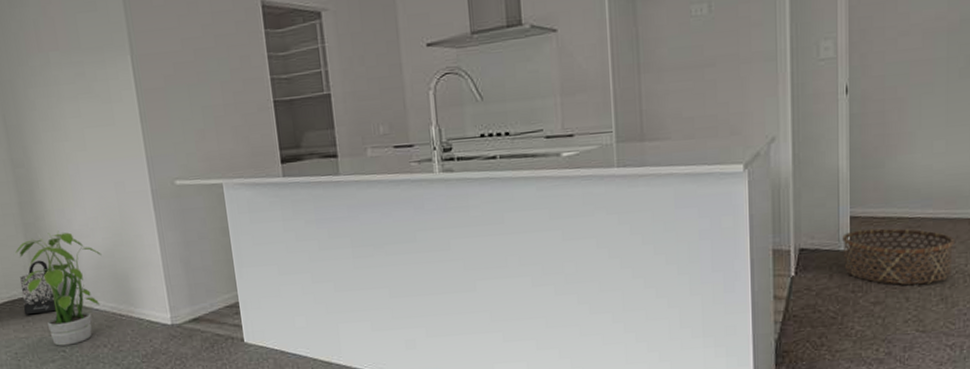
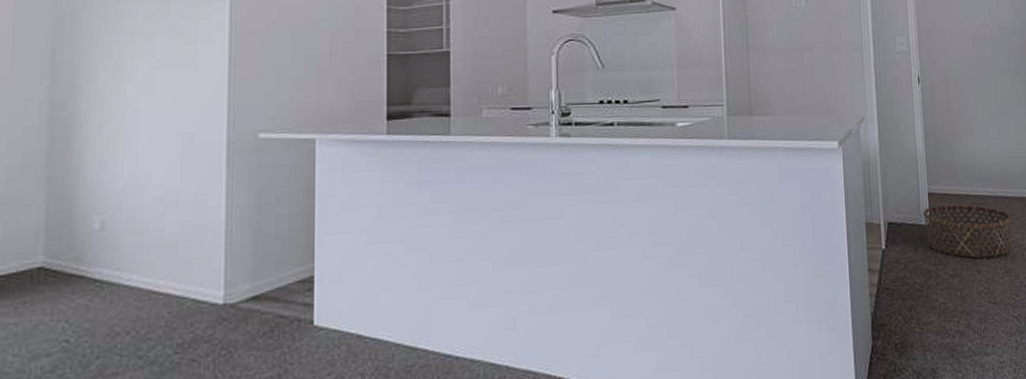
potted plant: present [14,230,102,346] -> none [26,187,147,335]
shopping bag: present [20,260,59,315] -> none [21,223,74,294]

